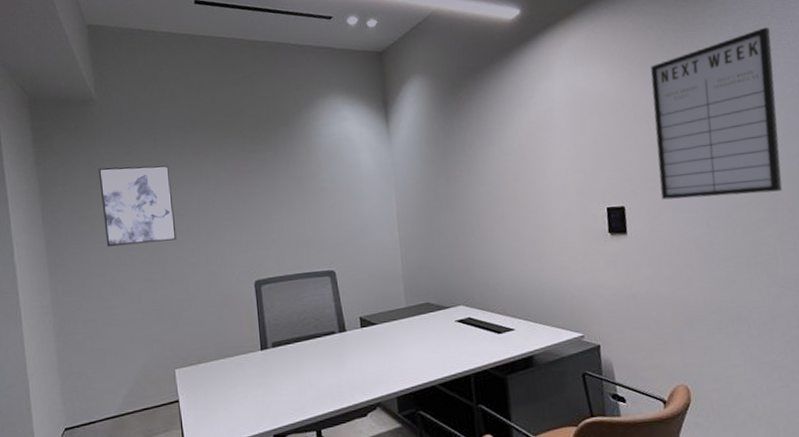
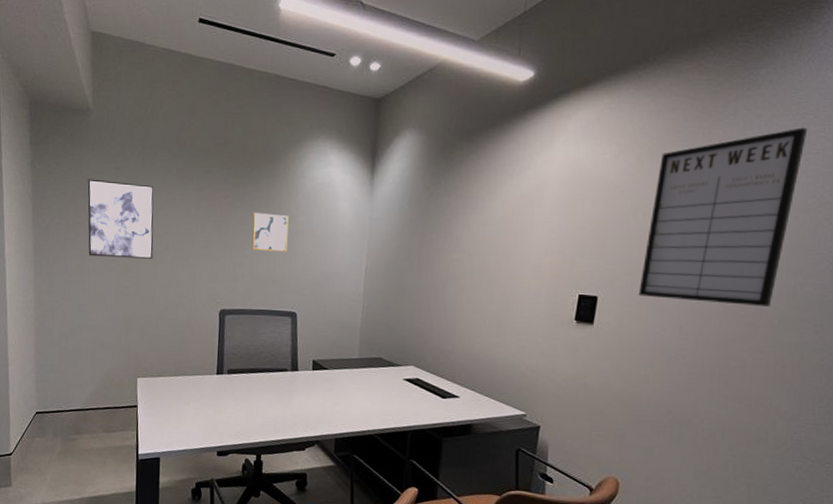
wall art: none [275,174,315,214] -> present [252,213,289,252]

